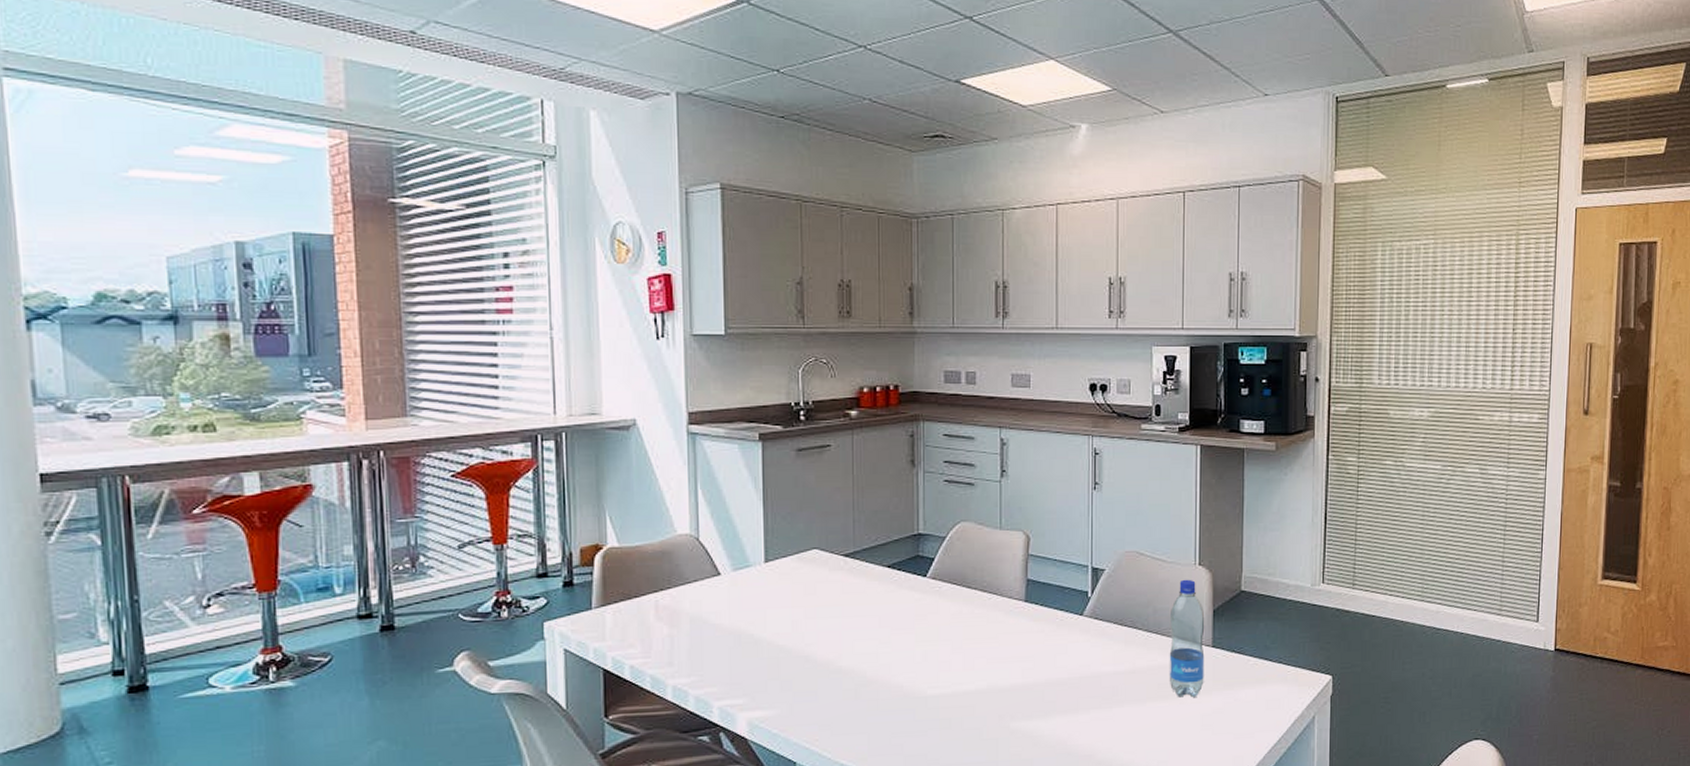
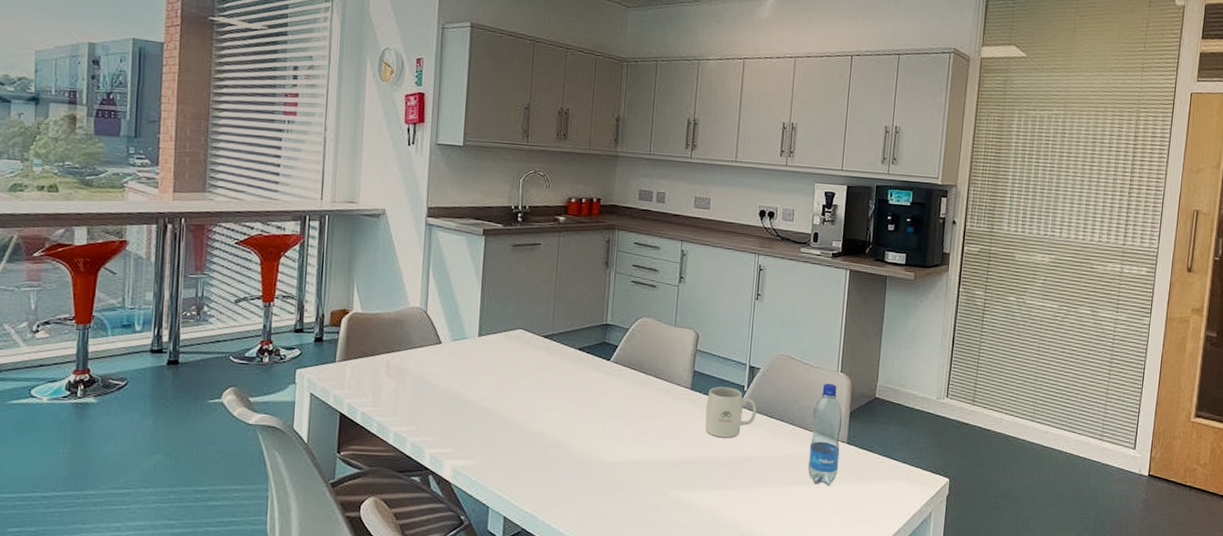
mug: none [1045,594,1105,655] -> present [705,386,757,438]

